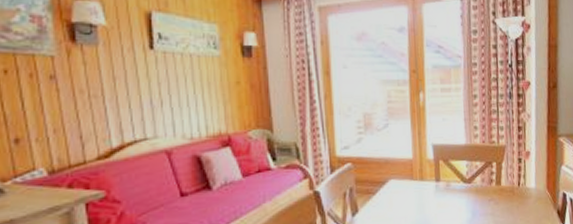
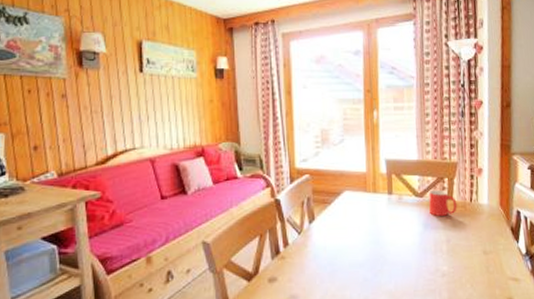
mug: none [477,174,506,202] -> present [428,189,457,216]

